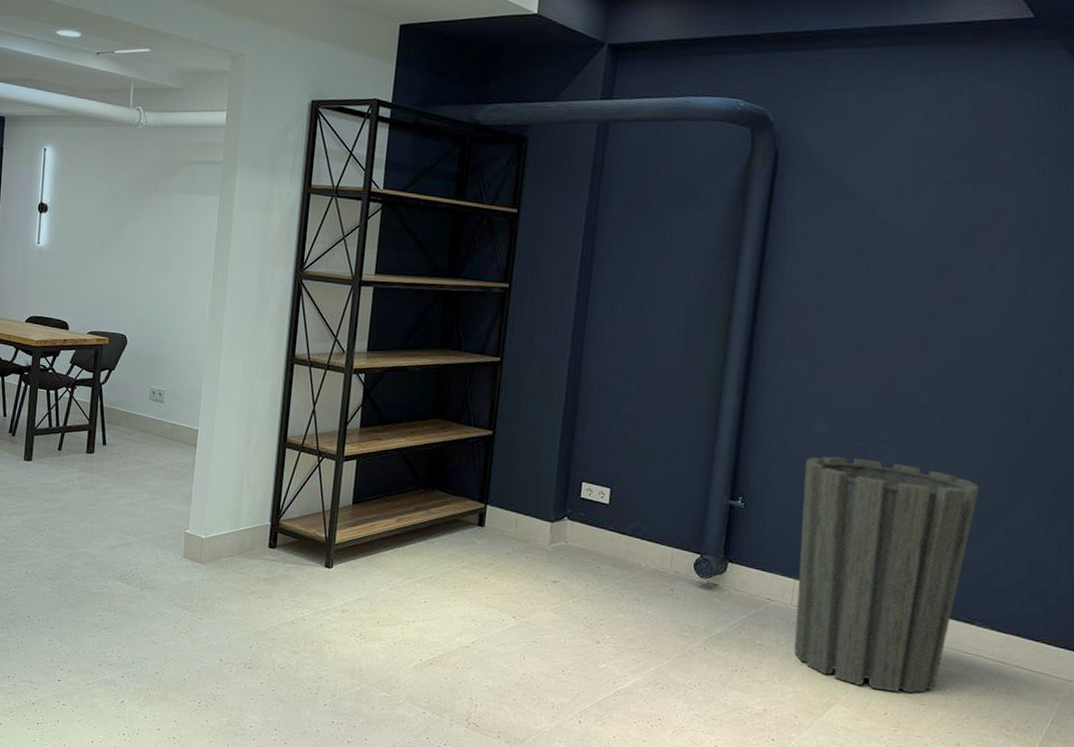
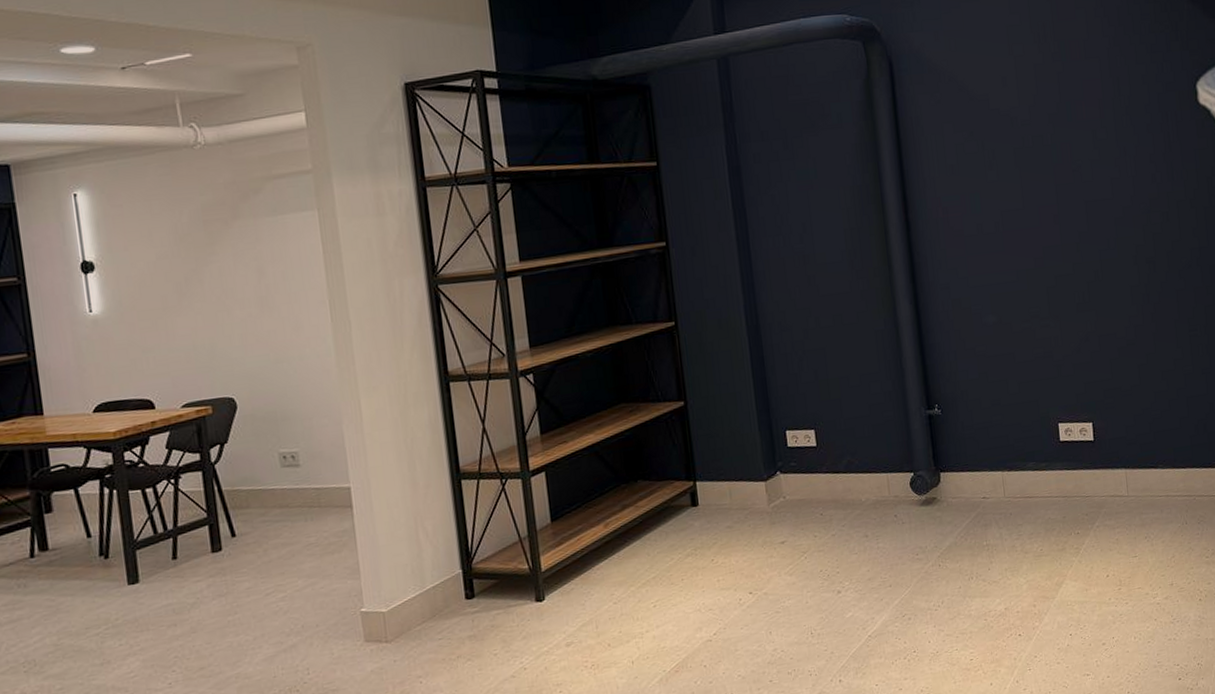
trash can: present [793,456,979,693] -> none [984,333,1141,557]

